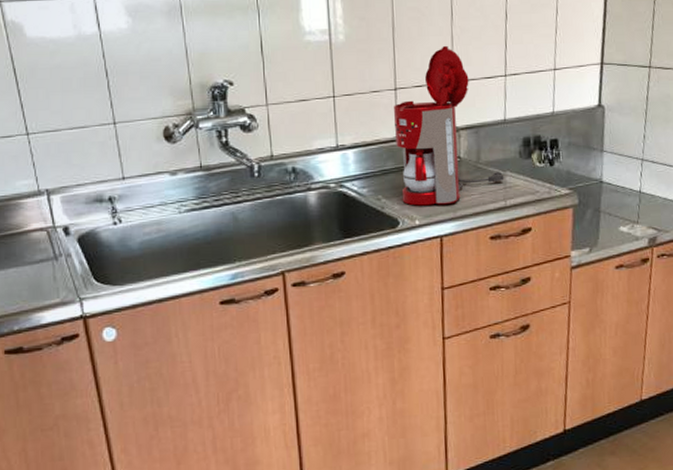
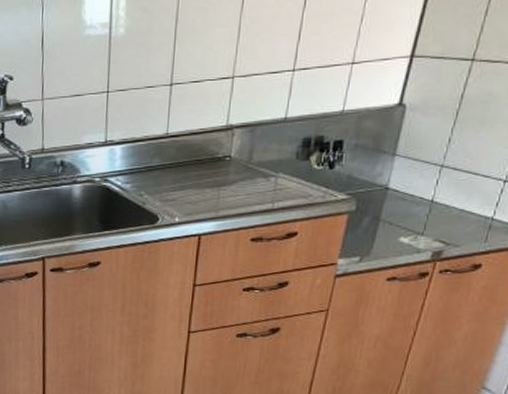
coffee maker: present [393,45,505,206] -> none [164,37,276,204]

